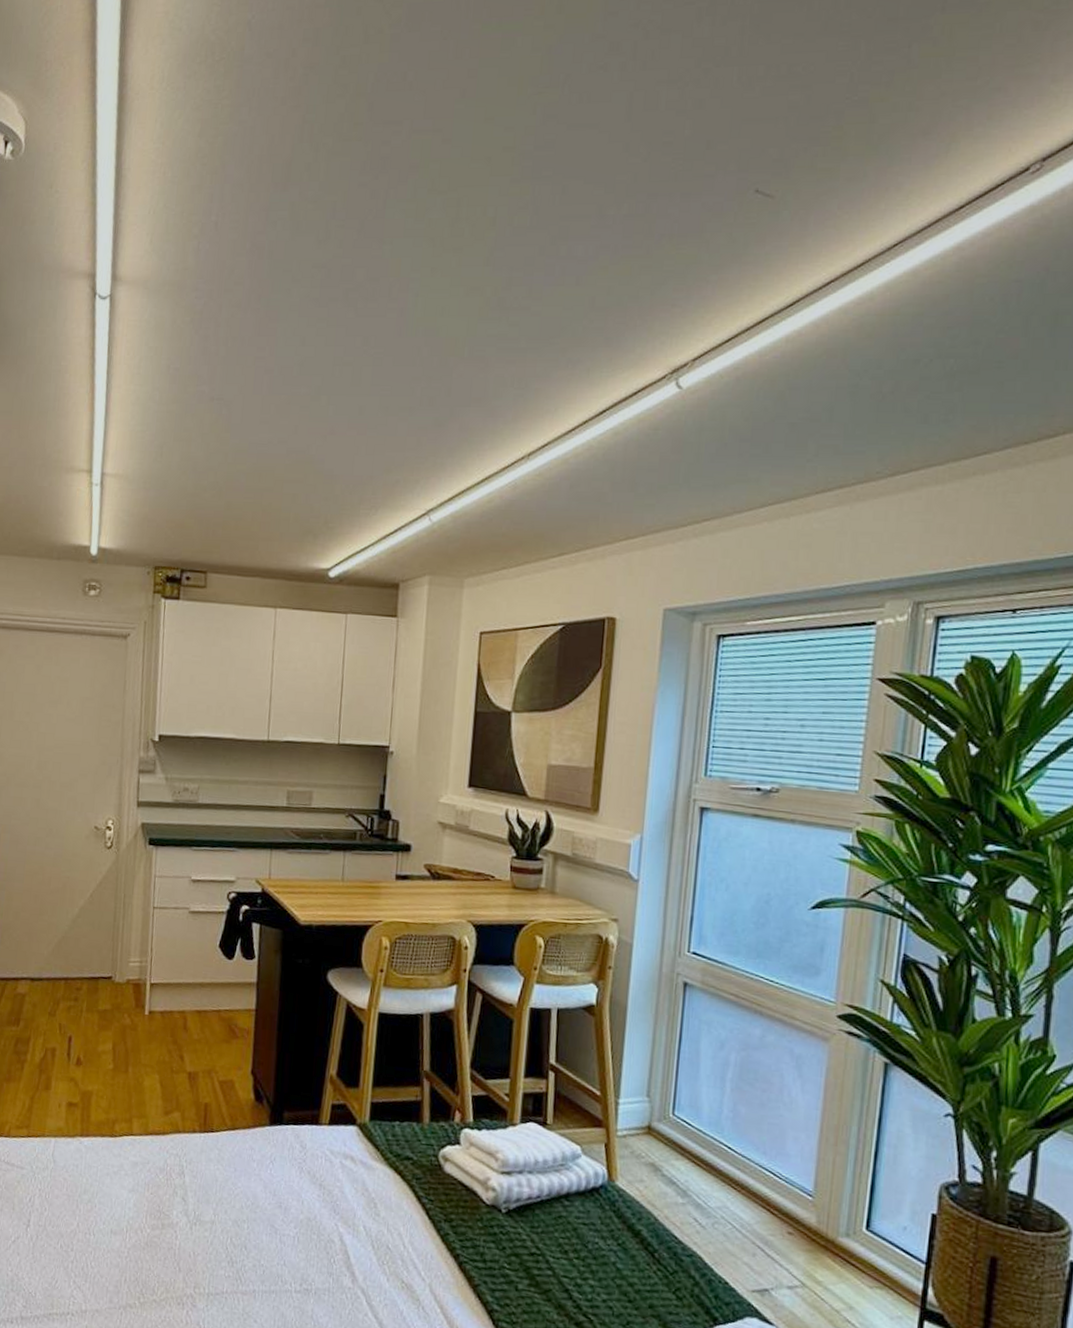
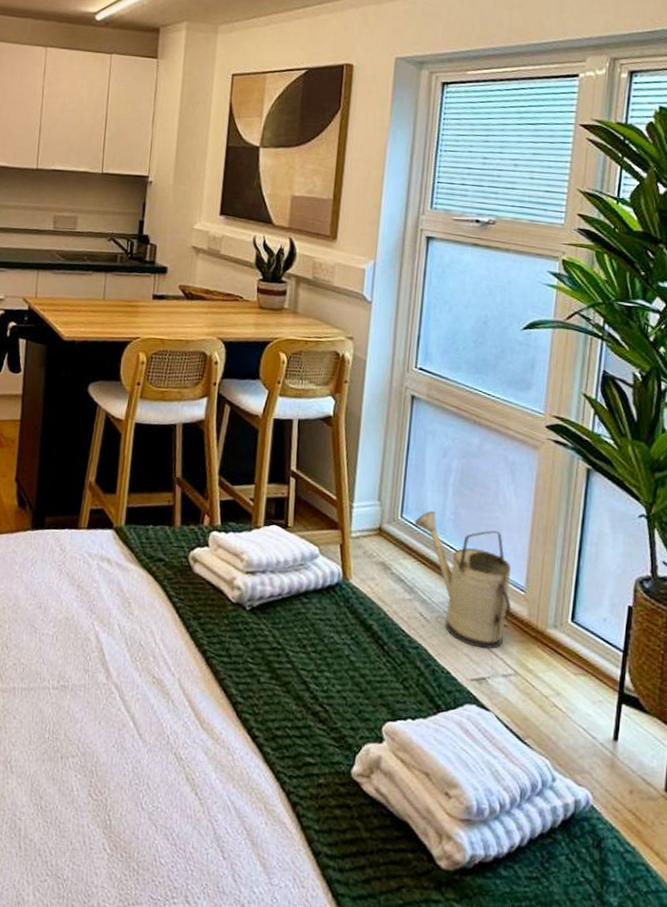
watering can: none [687,1107,798,1258] -> present [414,510,512,649]

